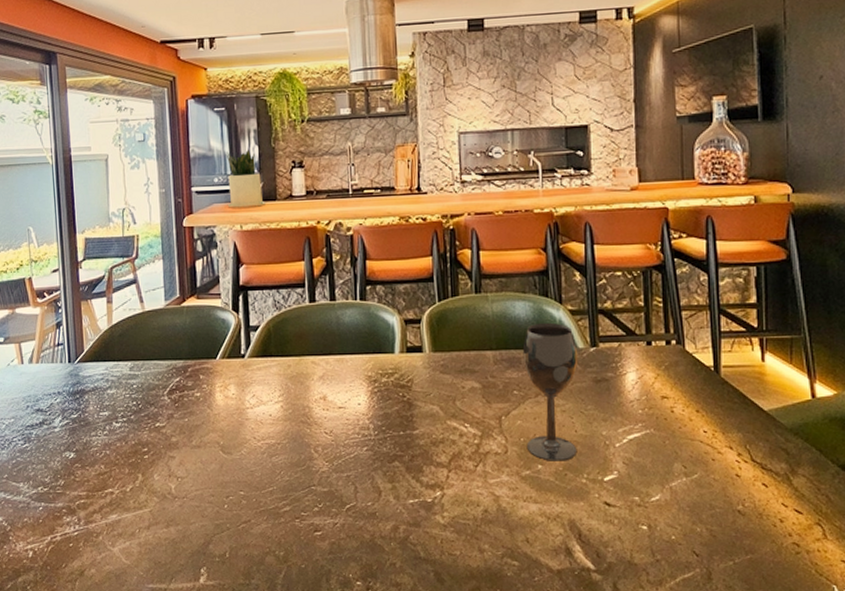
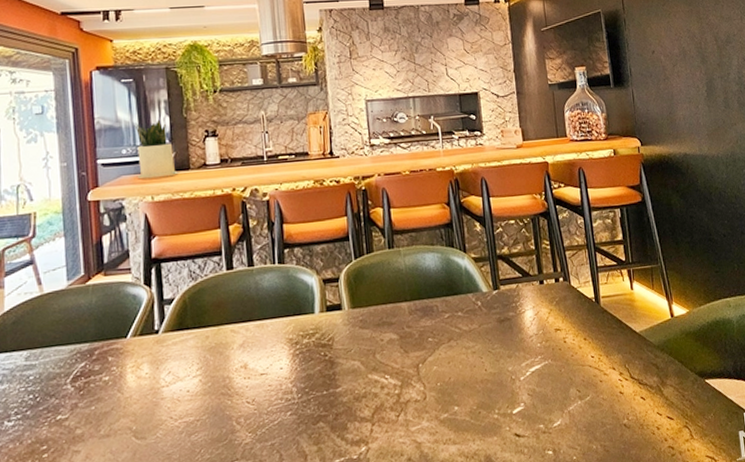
wine glass: present [522,322,579,461] -> none [434,270,488,402]

